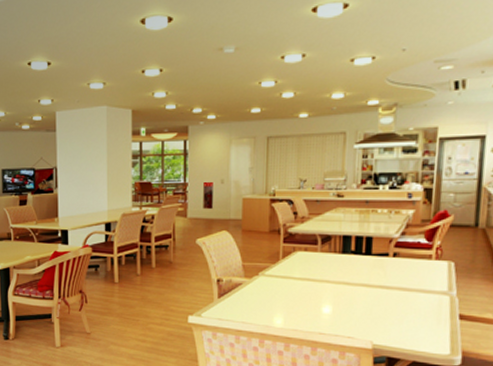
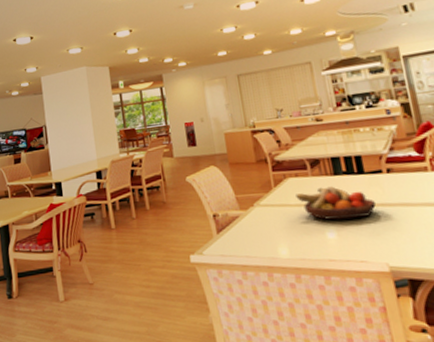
fruit bowl: none [301,264,376,297] -> present [296,186,377,220]

